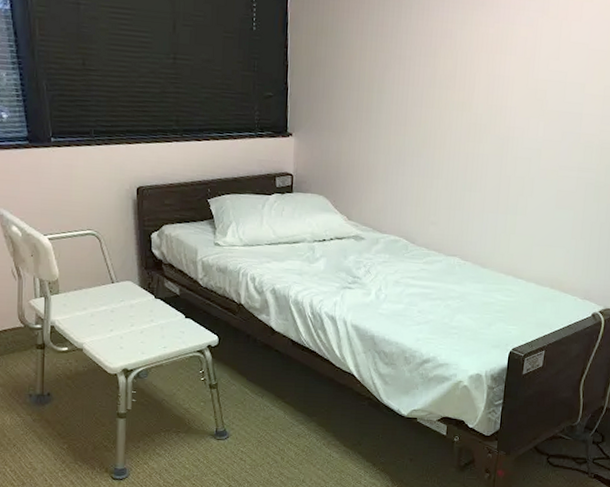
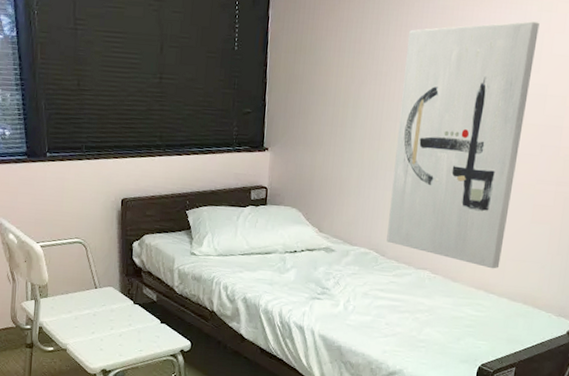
wall art: none [416,8,558,255] -> present [386,21,540,269]

